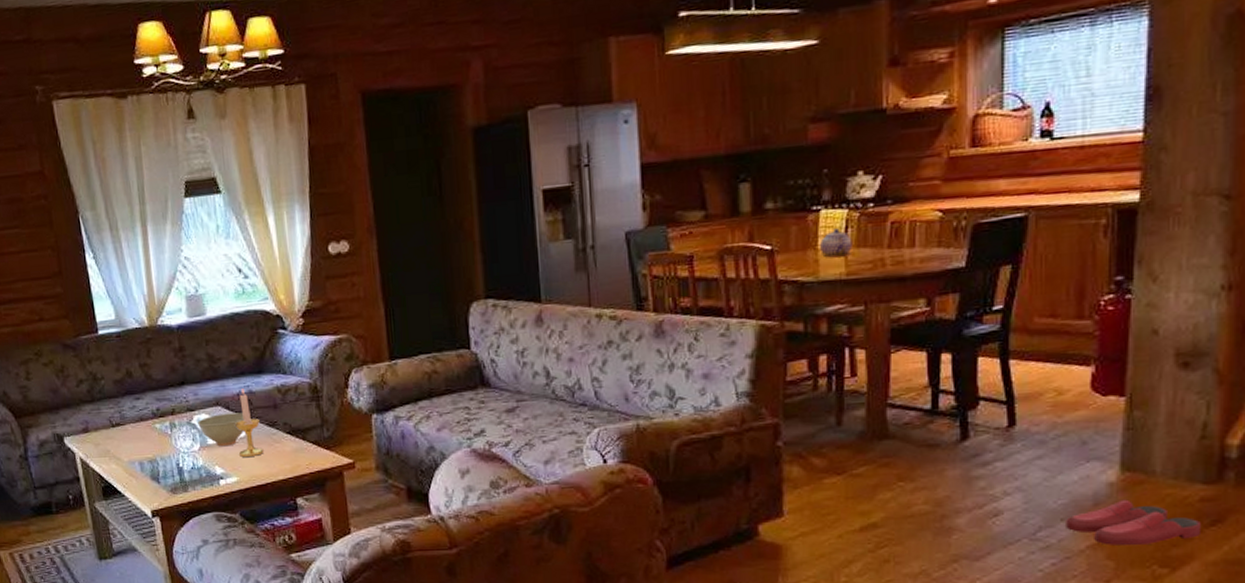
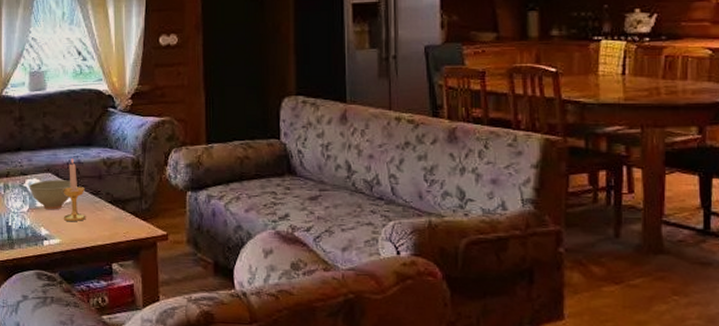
teapot: present [820,228,853,258] -> none [601,58,630,83]

